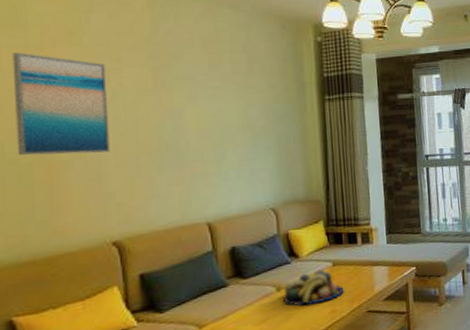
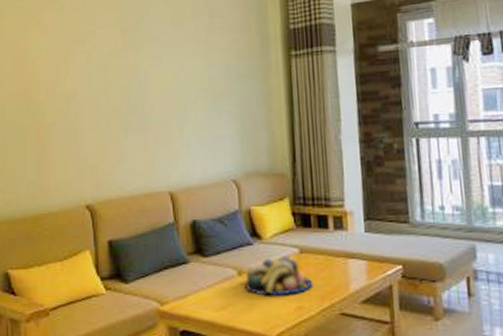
wall art: present [12,52,110,156] -> none [12,20,85,118]

